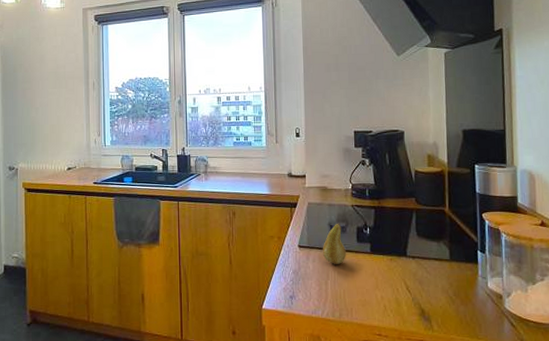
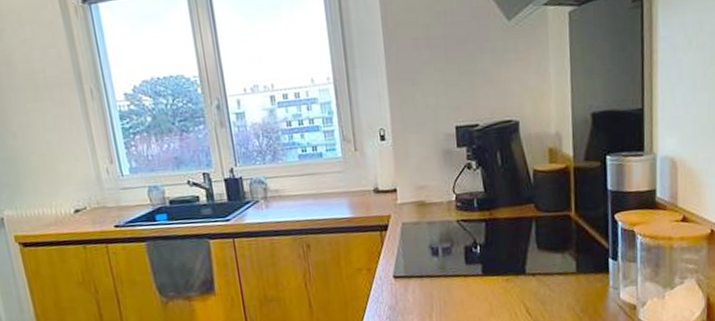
fruit: present [322,223,346,264] -> none [423,243,453,293]

